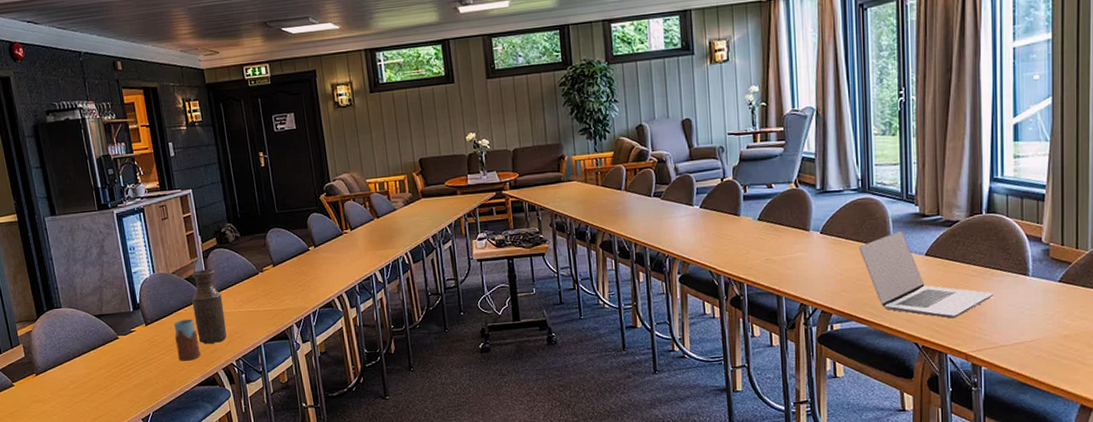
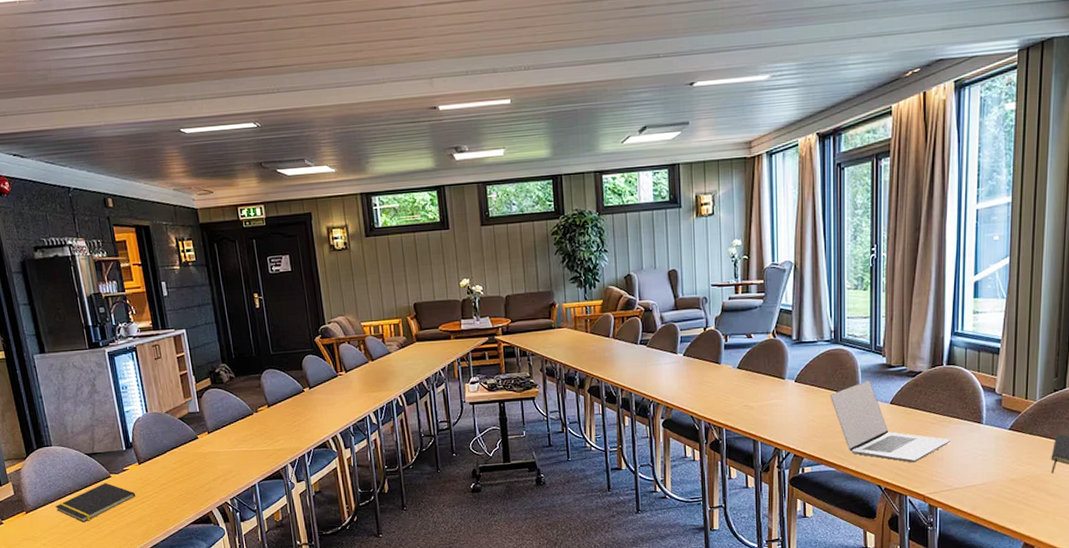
notepad: none [64,344,143,385] -> present [55,483,136,523]
drinking glass: present [173,319,201,361] -> none [167,458,195,500]
bottle: present [191,269,227,344] -> none [185,409,222,483]

